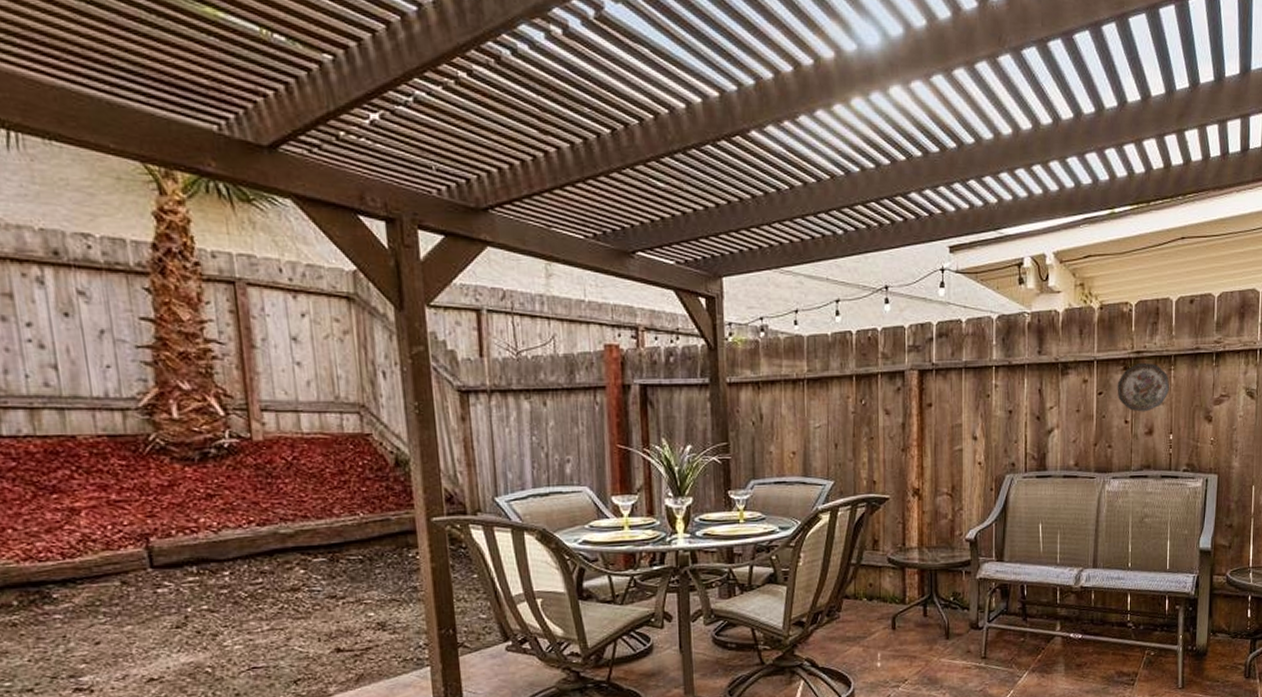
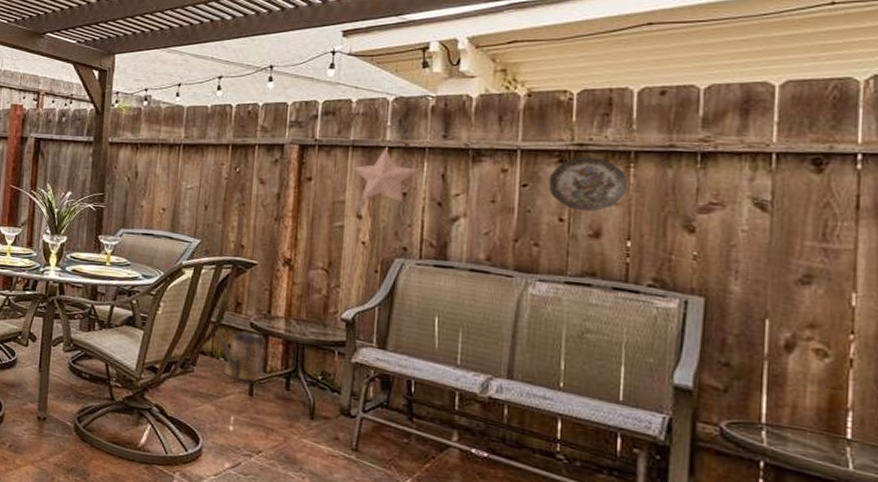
watering can: none [855,568,906,617] -> present [214,331,266,382]
decorative star: none [966,368,1020,421] -> present [352,149,418,203]

